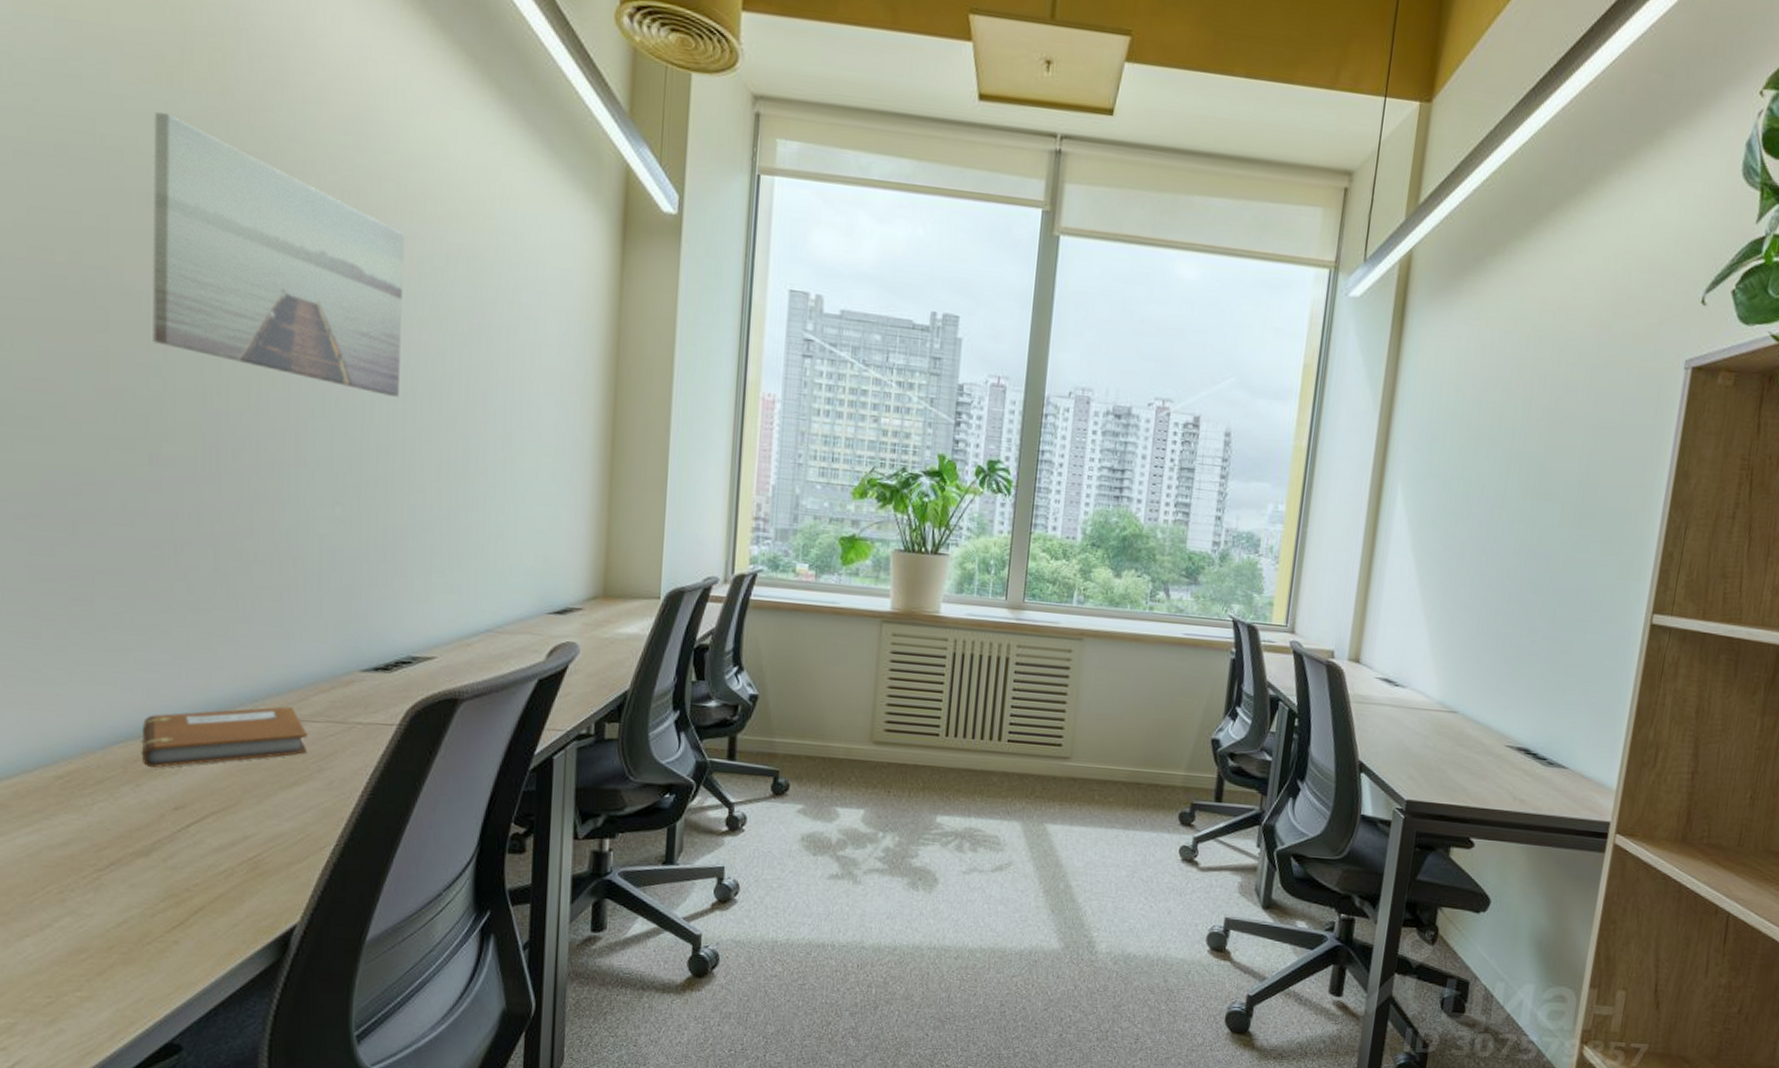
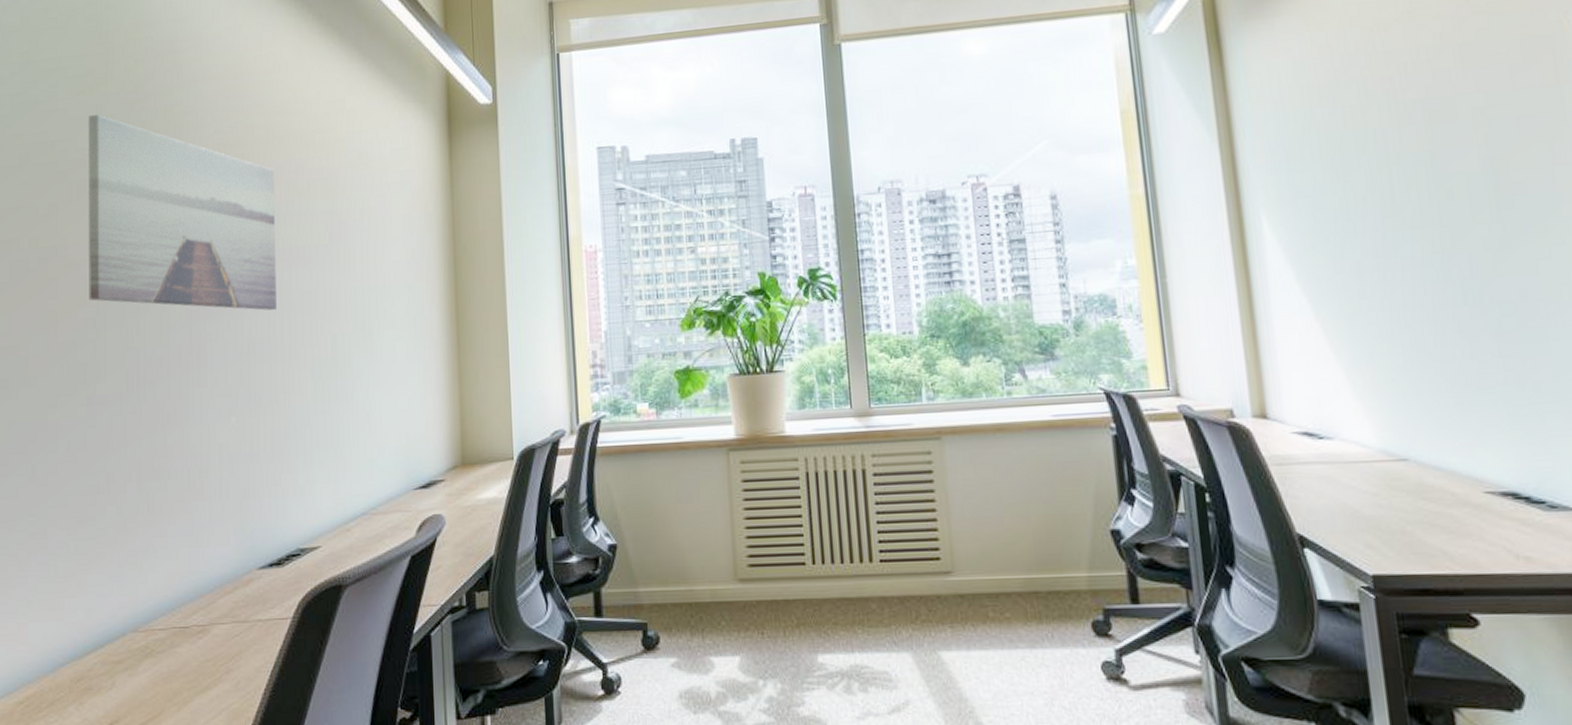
notebook: present [141,706,308,768] -> none [83,612,217,685]

